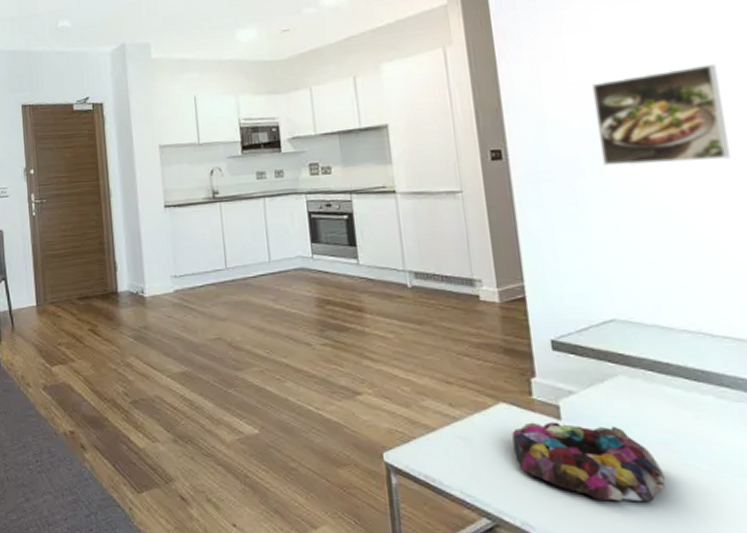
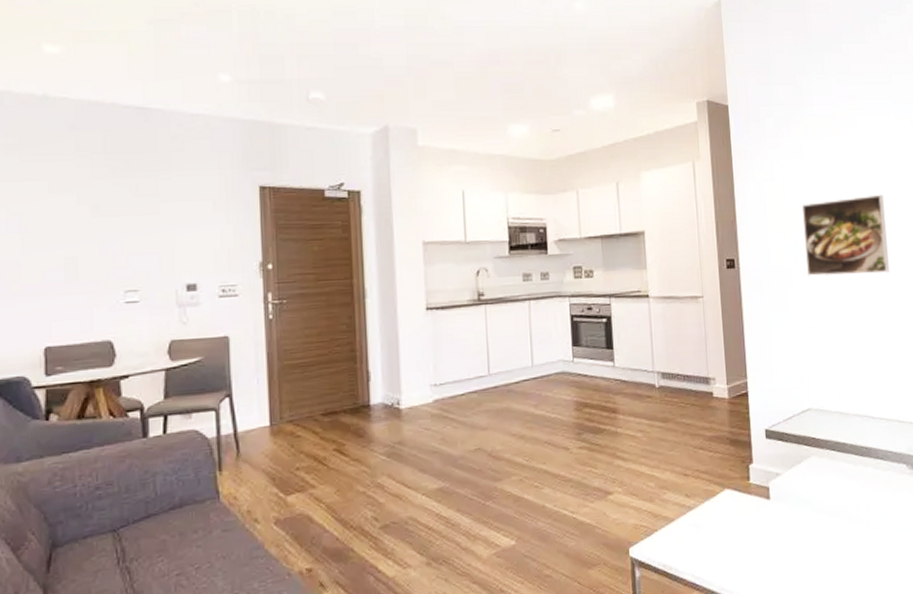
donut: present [512,422,665,502] -> none [733,500,839,566]

